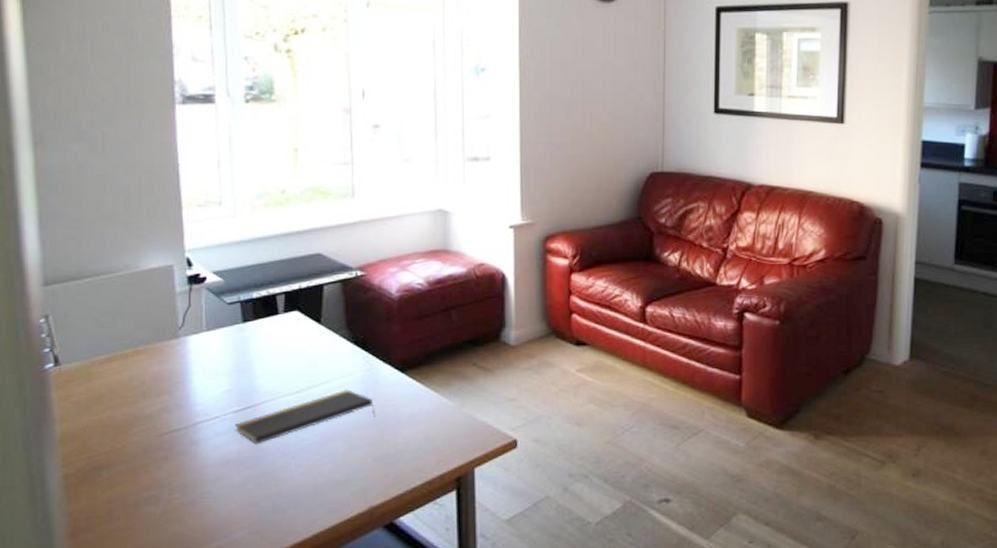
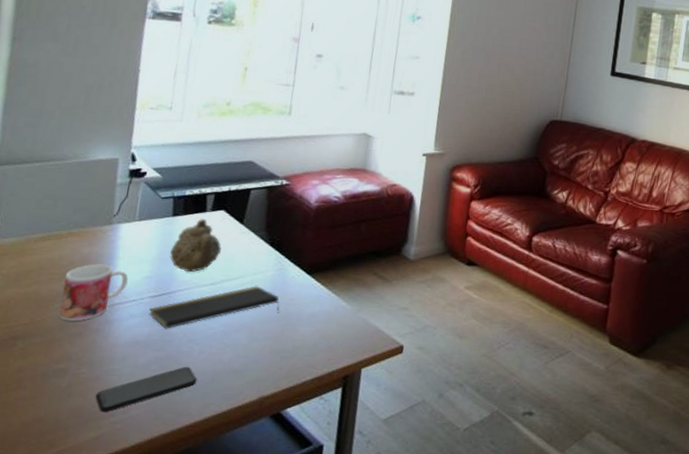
mug: none [138,381,207,445] -> present [59,264,129,322]
smartphone: none [194,482,299,538] -> present [95,366,197,413]
teapot: none [246,322,303,382] -> present [169,219,222,273]

